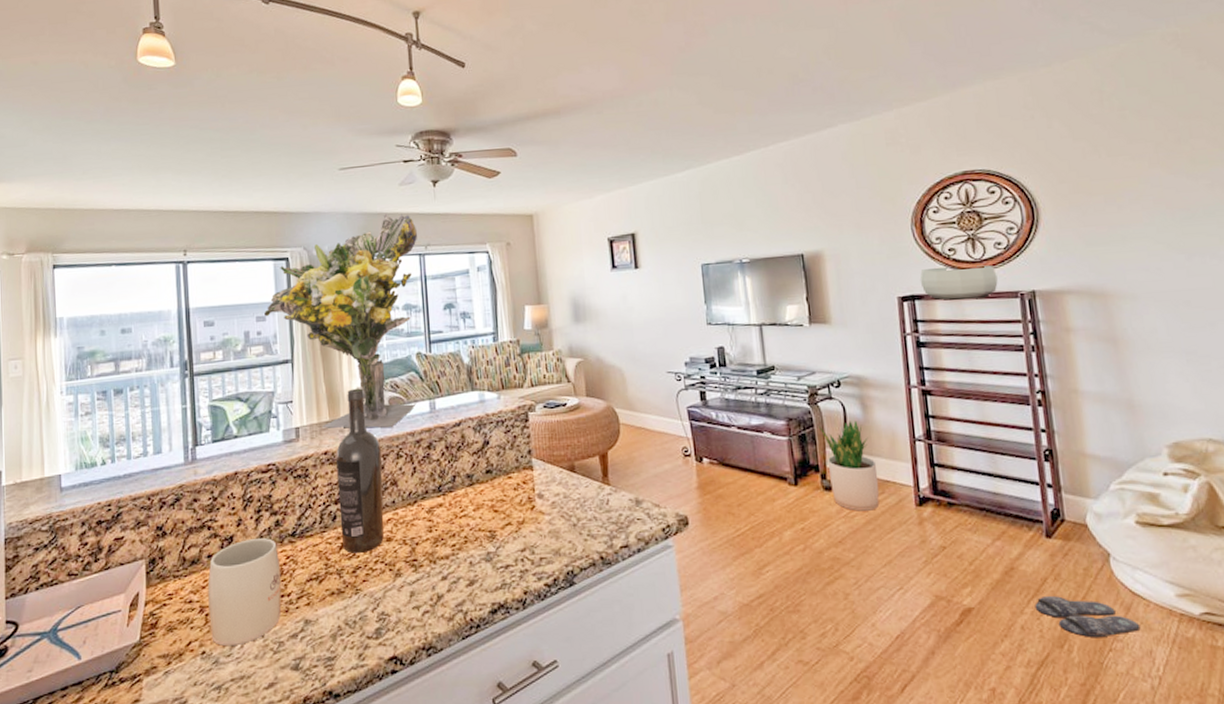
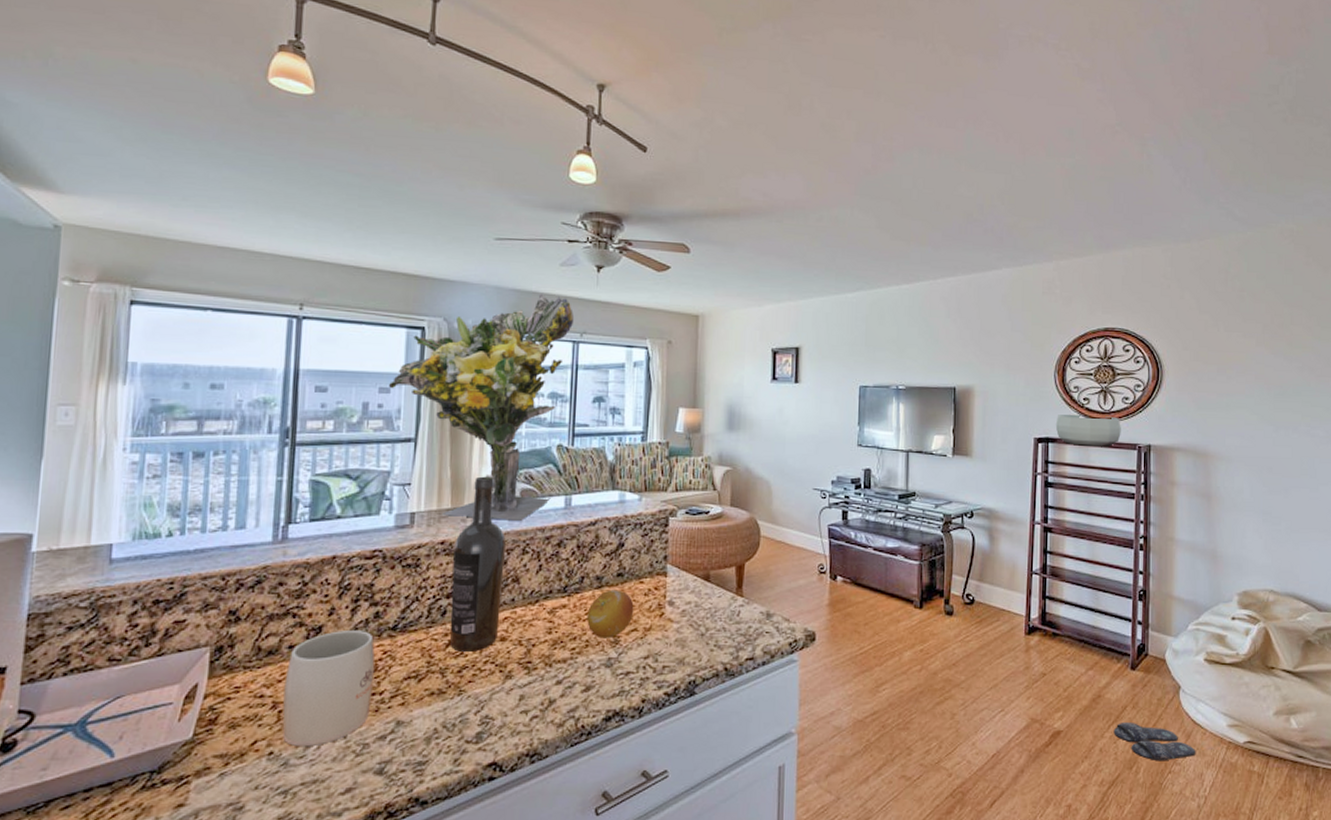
fruit: none [462,486,506,534] -> present [587,590,634,639]
planter: present [817,420,880,511] -> none [948,551,996,636]

